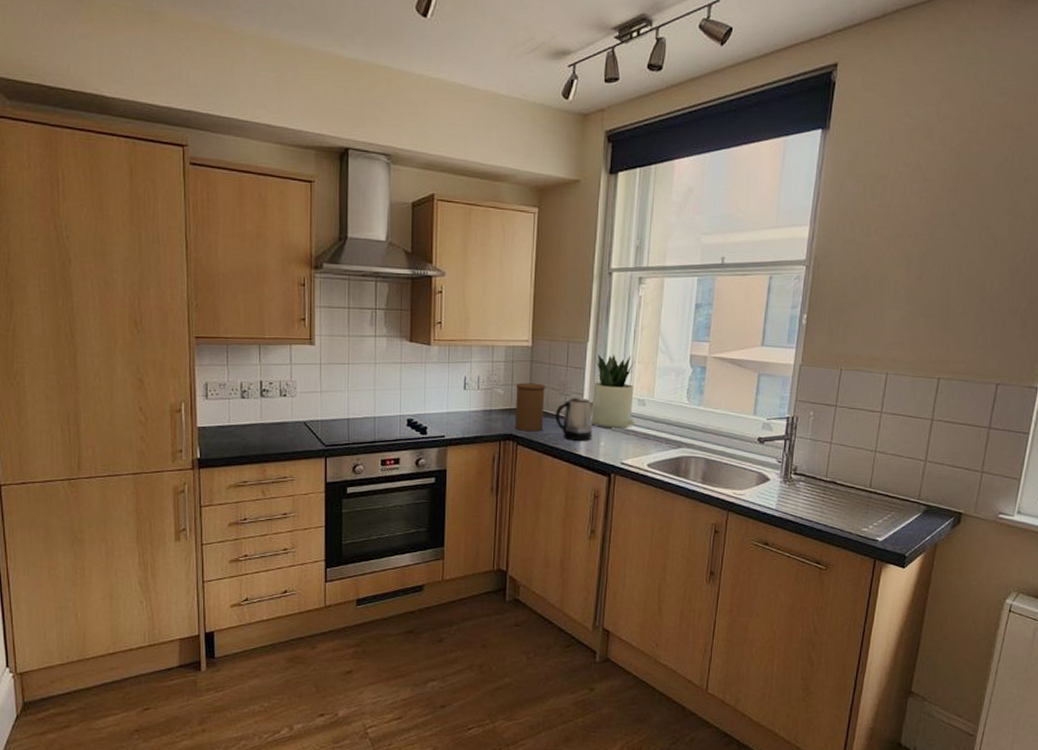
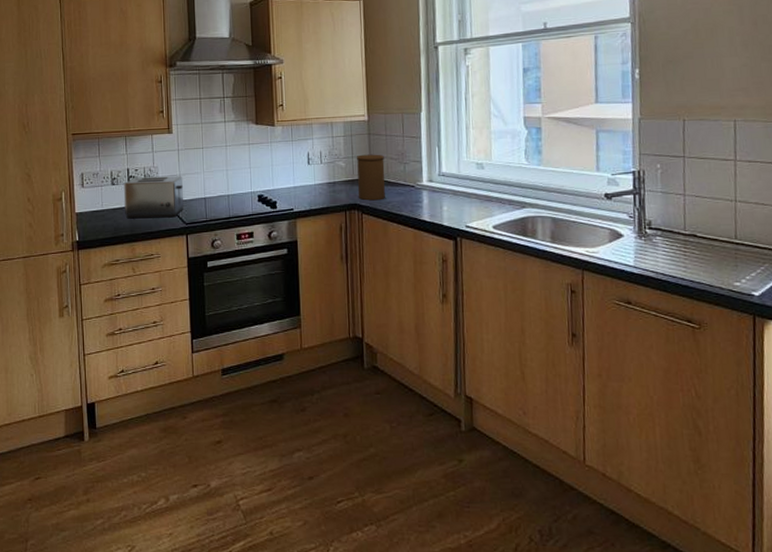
toaster: none [255,391,325,438] -> present [123,176,184,219]
kettle: present [554,397,595,441] -> none [396,164,435,207]
planter: present [591,354,635,429] -> none [430,121,476,193]

